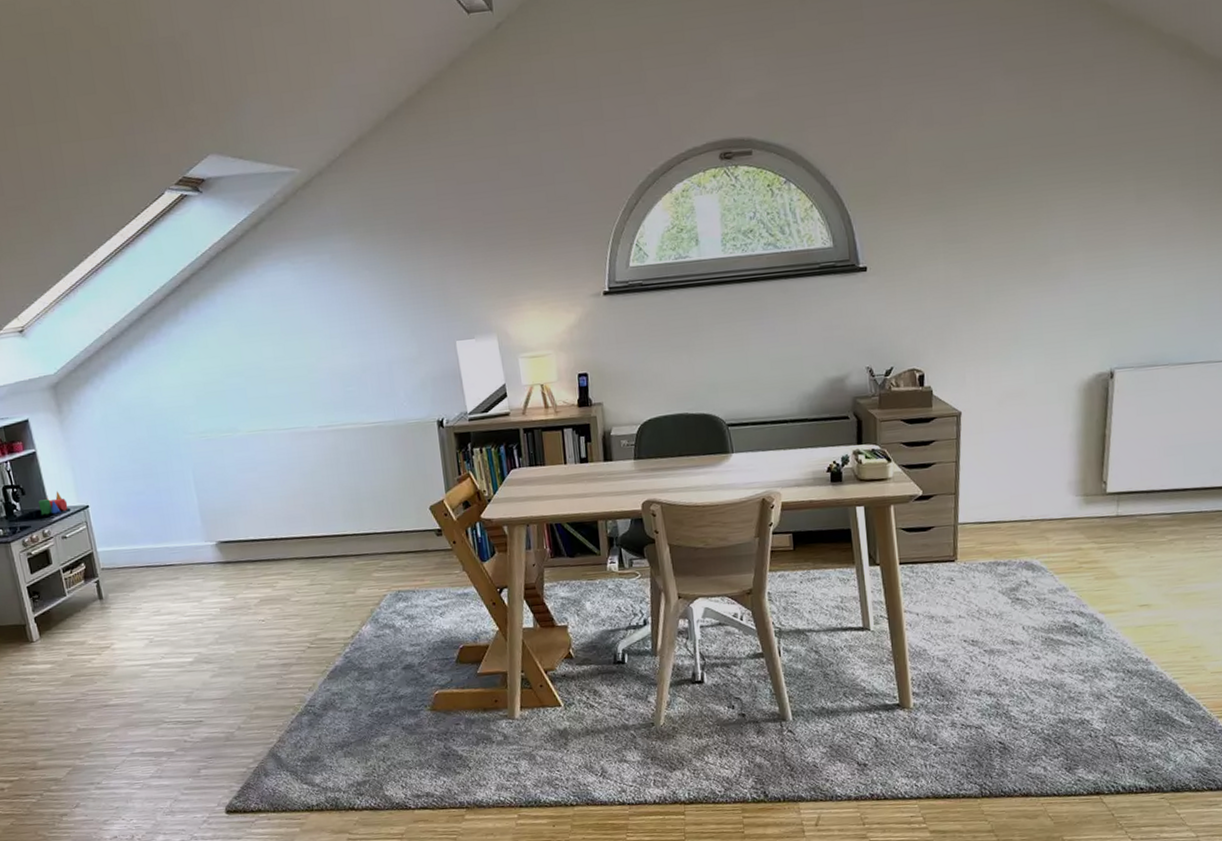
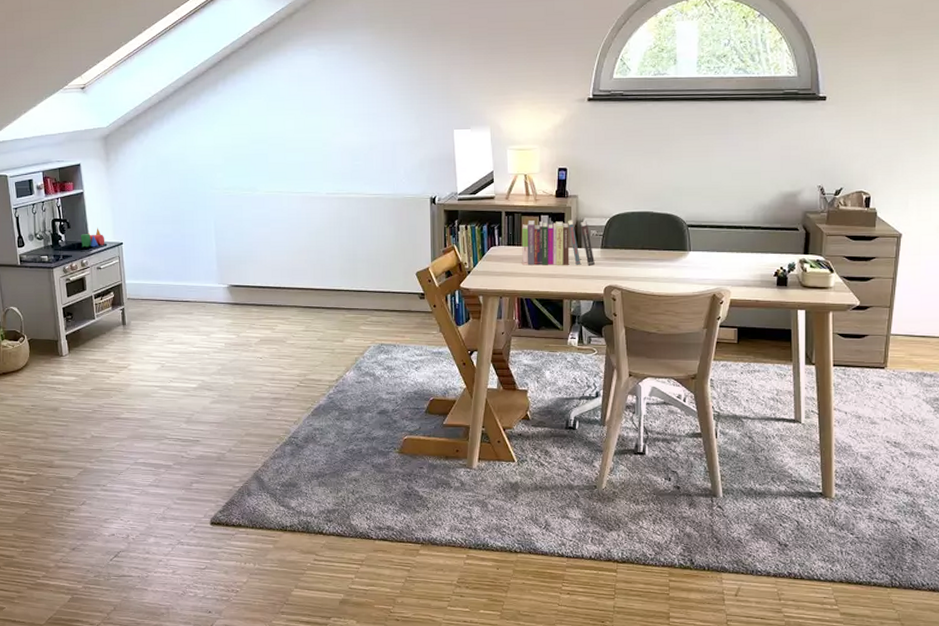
books: none [543,430,629,487] -> present [522,219,595,266]

